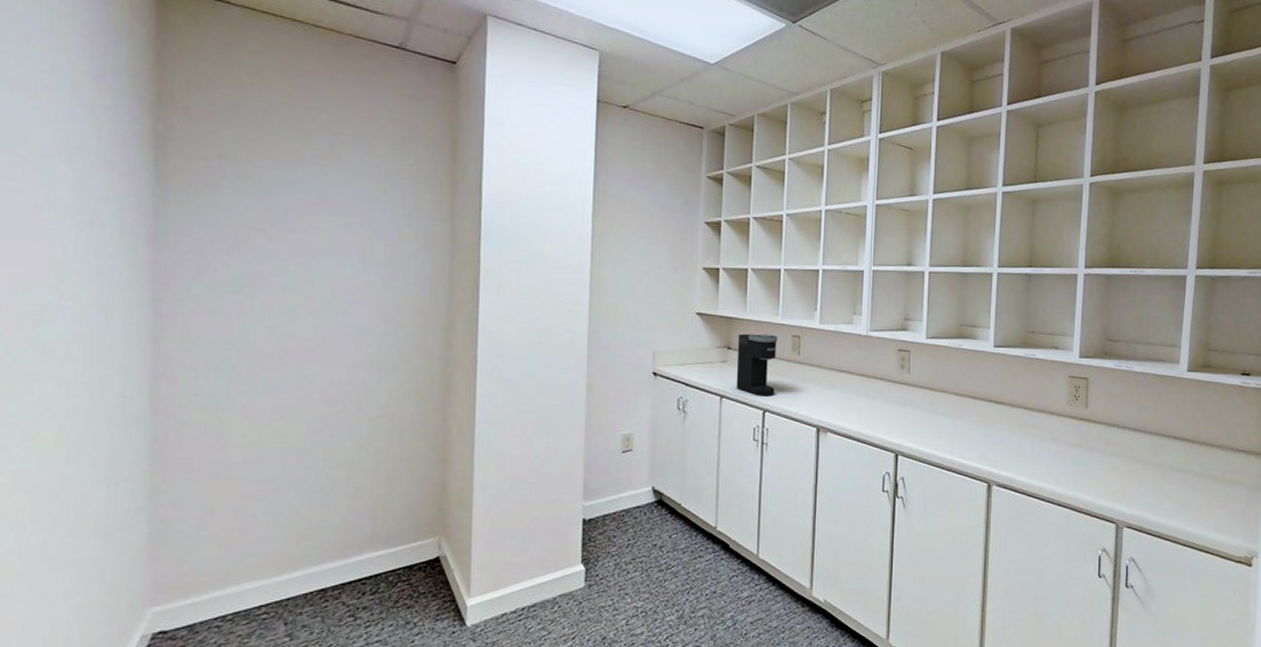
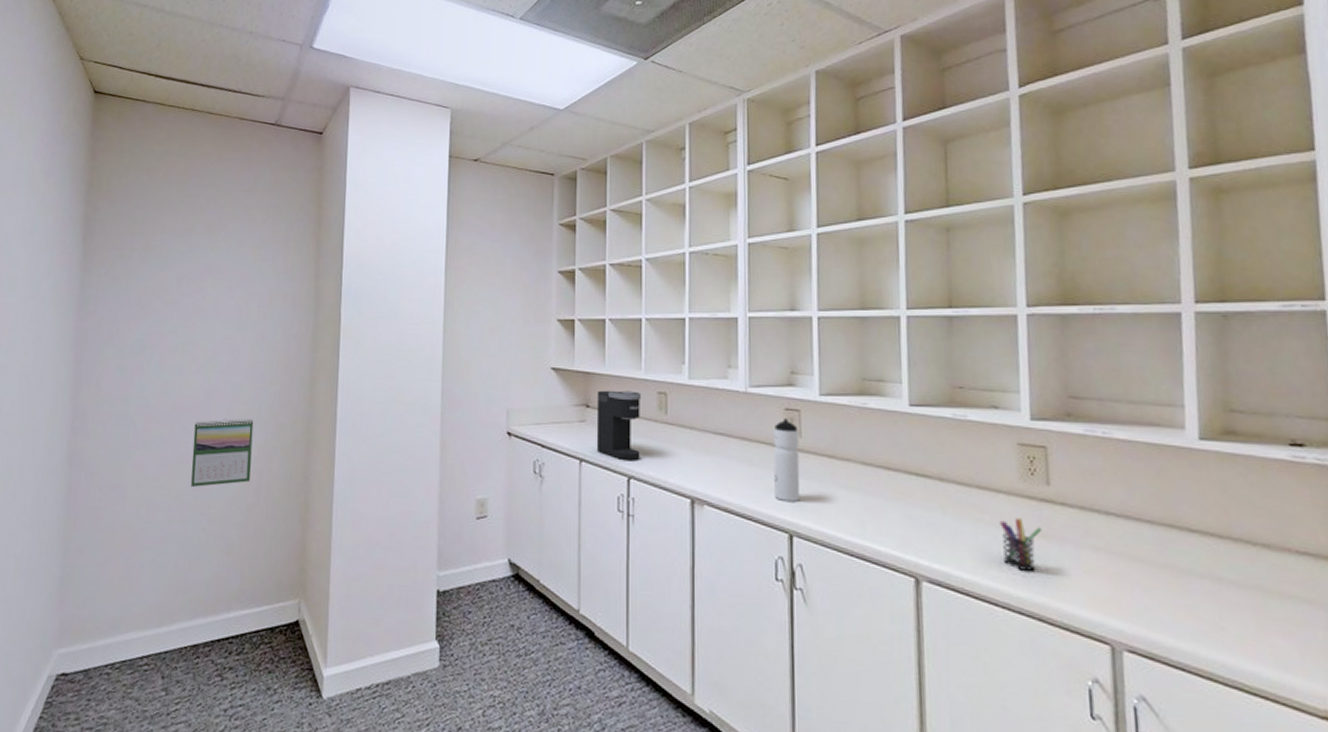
calendar: none [310,362,383,433] -> present [191,418,254,487]
water bottle: none [886,358,908,427] -> present [773,418,801,501]
pen holder: none [1051,433,1079,473] -> present [1000,518,1042,571]

